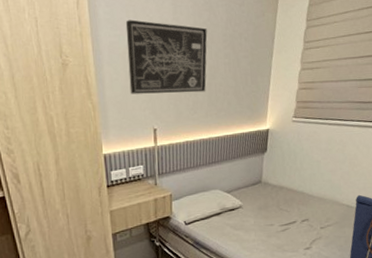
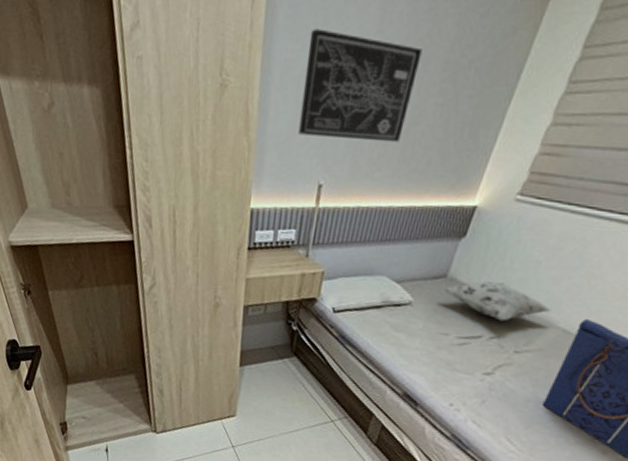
decorative pillow: none [260,179,336,208] -> present [442,281,552,321]

